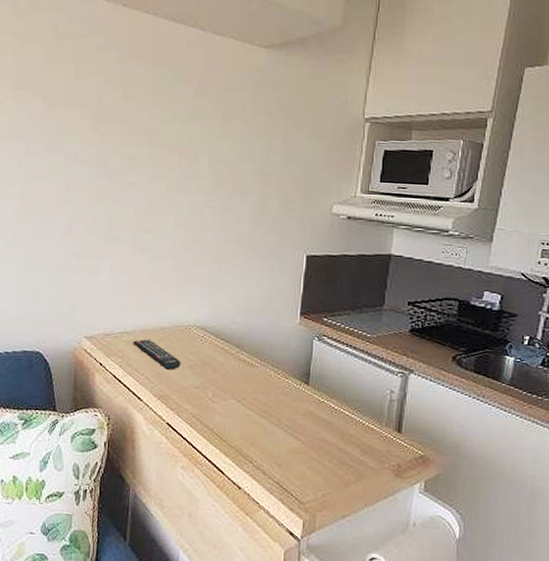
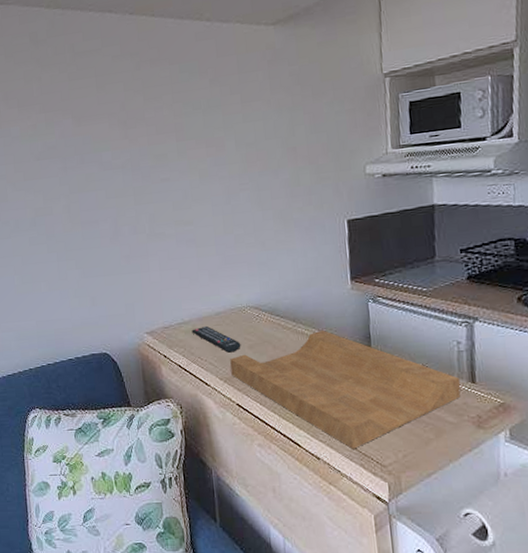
cutting board: none [166,360,388,483] -> present [230,329,461,449]

